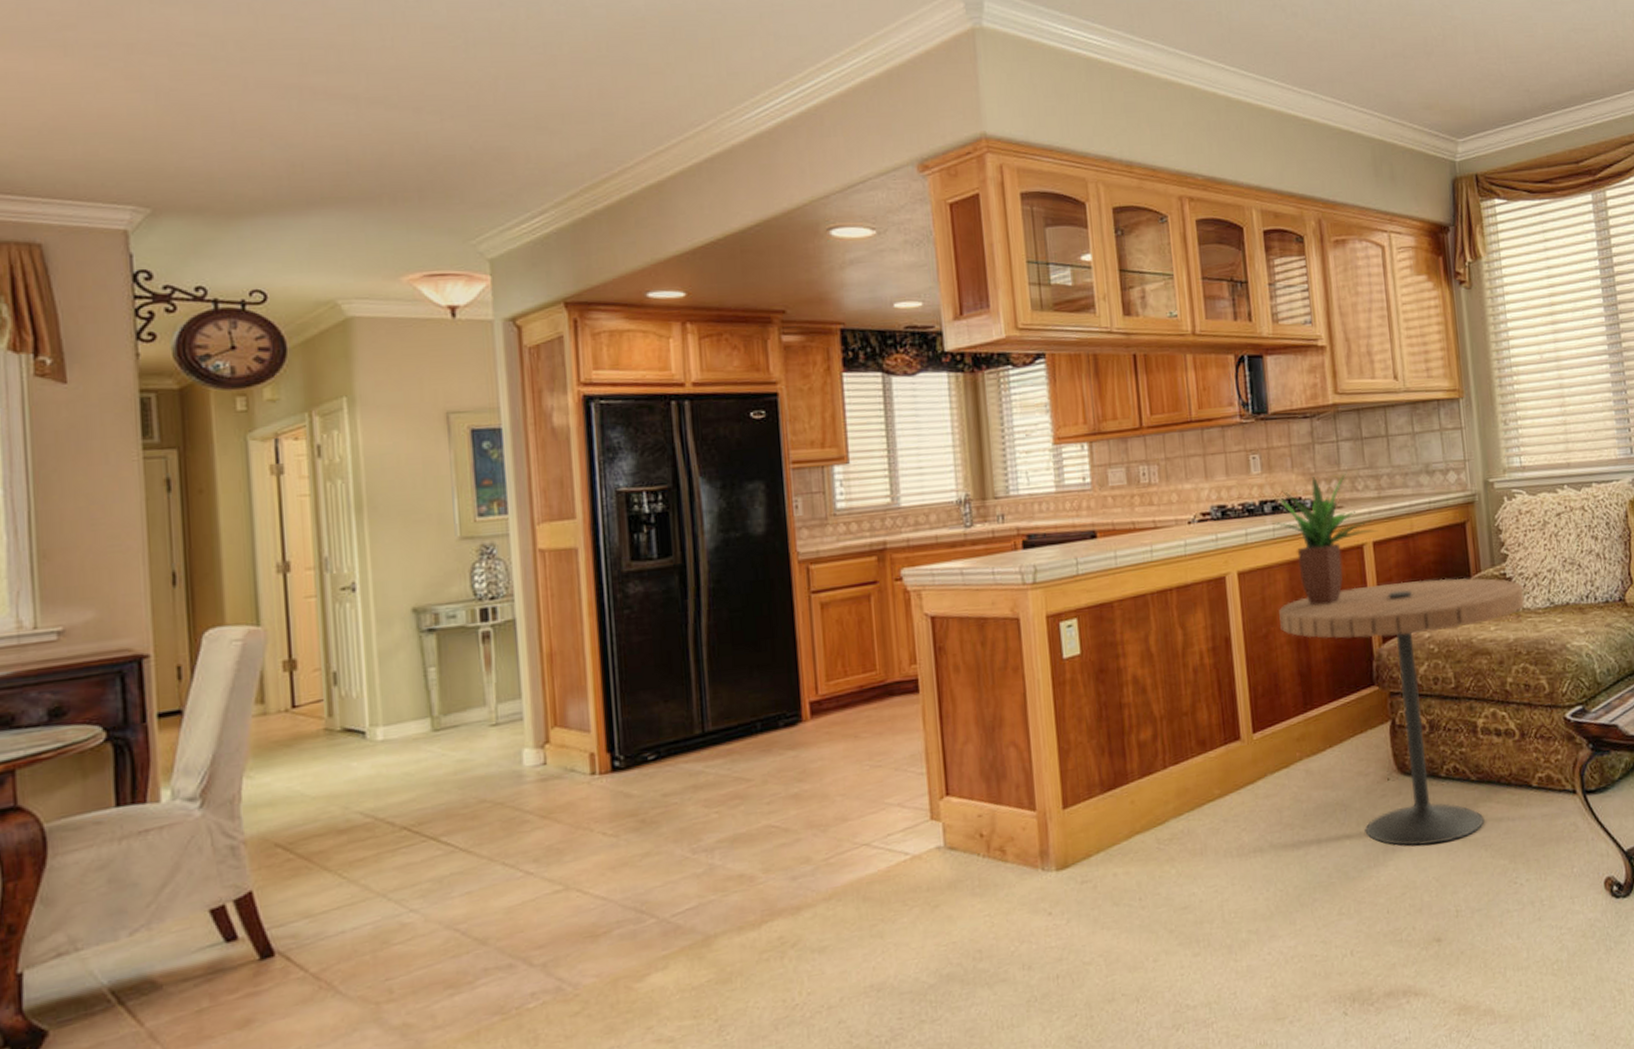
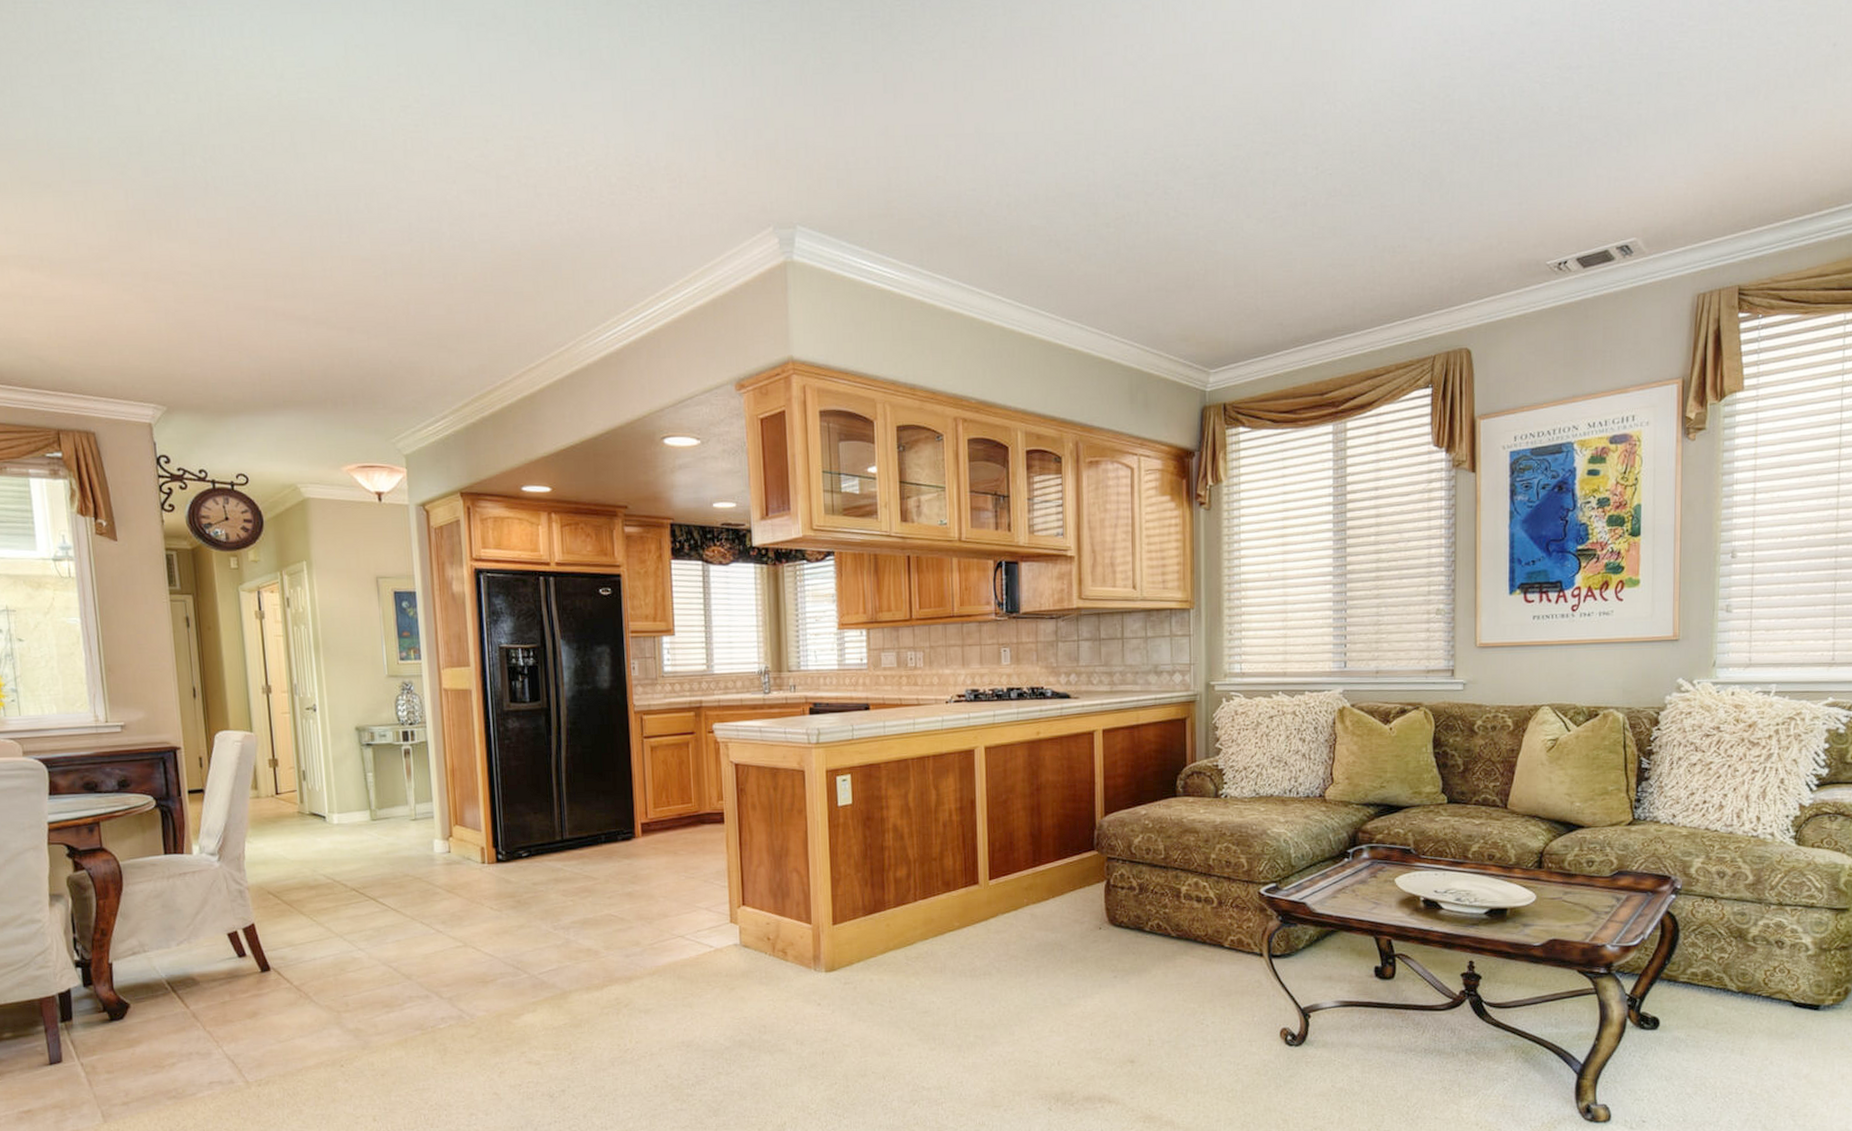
potted plant: present [1272,471,1377,606] -> none [1017,667,1107,780]
side table: present [1279,577,1525,846] -> none [1018,765,1233,985]

